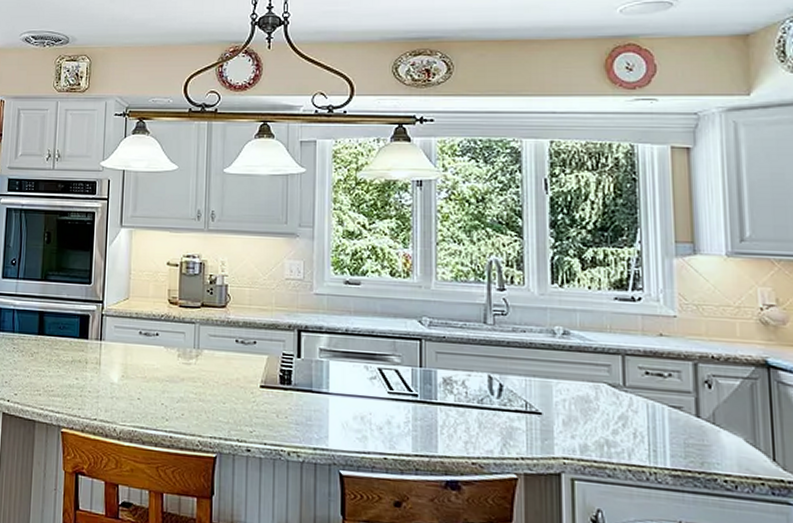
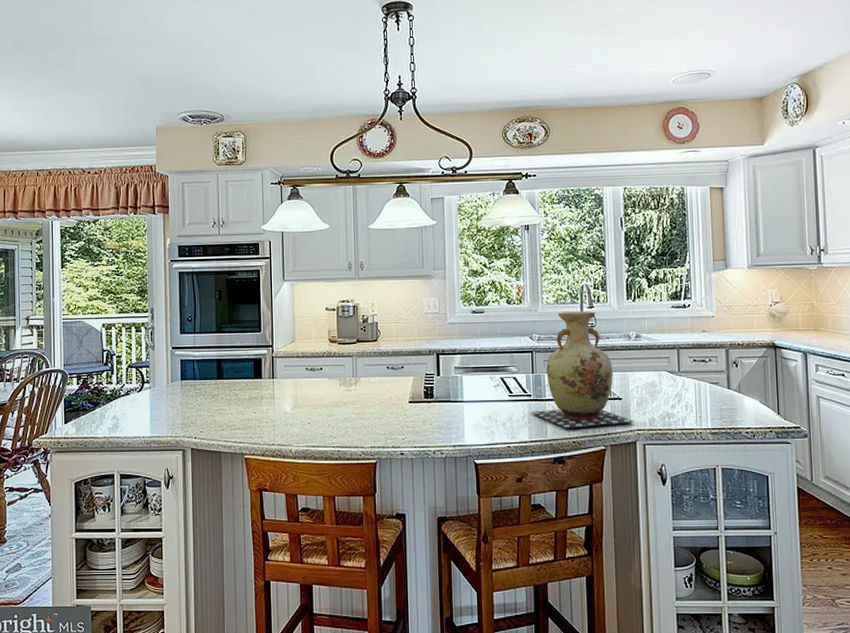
vase: none [417,291,560,448] -> present [531,311,635,429]

